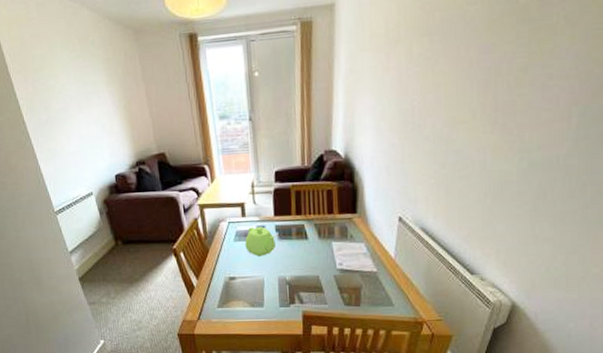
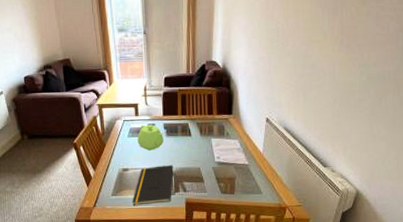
notepad: none [241,272,288,319] -> present [132,164,174,206]

